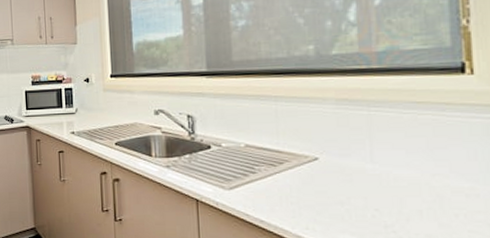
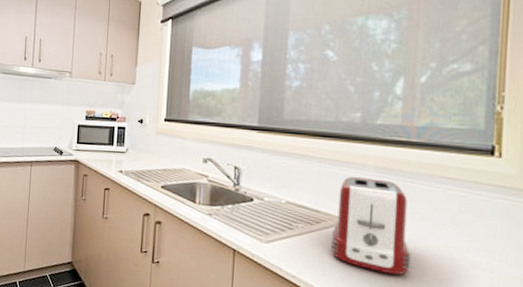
toaster: none [297,112,386,209] -> present [330,177,411,275]

